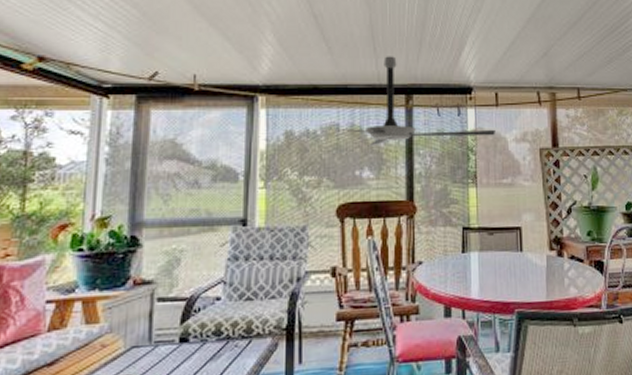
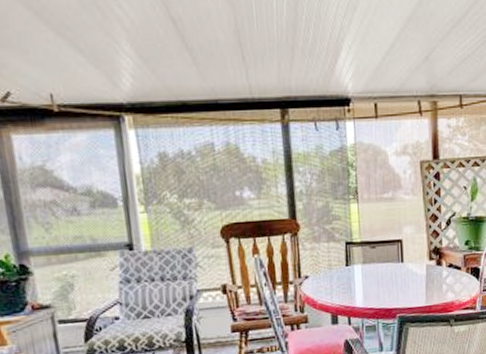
ceiling fan: present [322,56,495,148] -> none [197,66,375,168]

